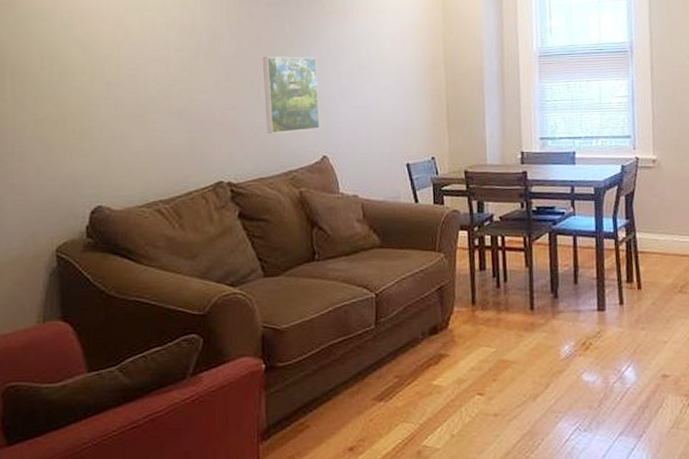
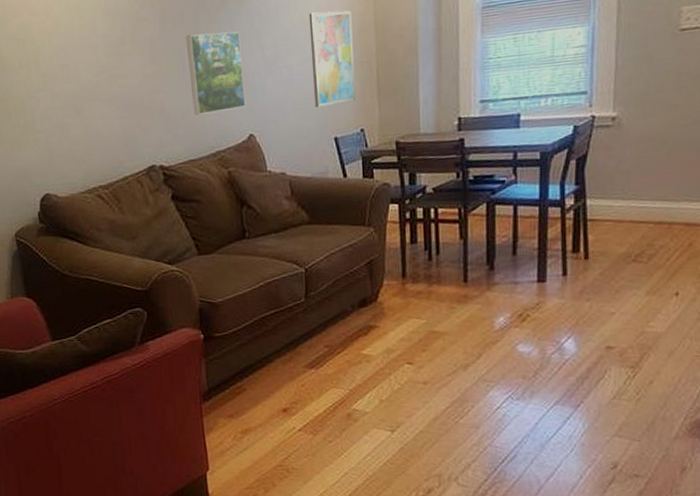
wall art: none [383,46,427,135] -> present [309,10,356,108]

